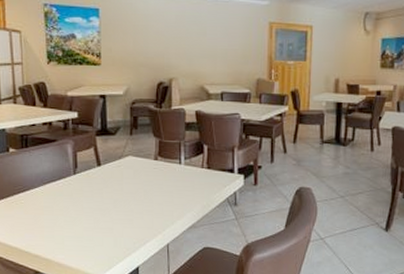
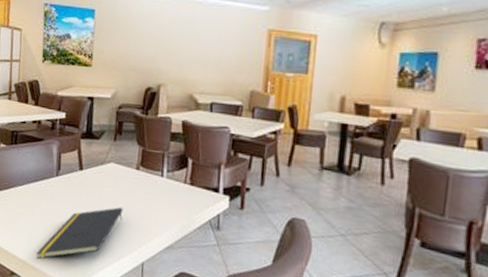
notepad: none [59,196,145,256] -> present [36,207,123,259]

